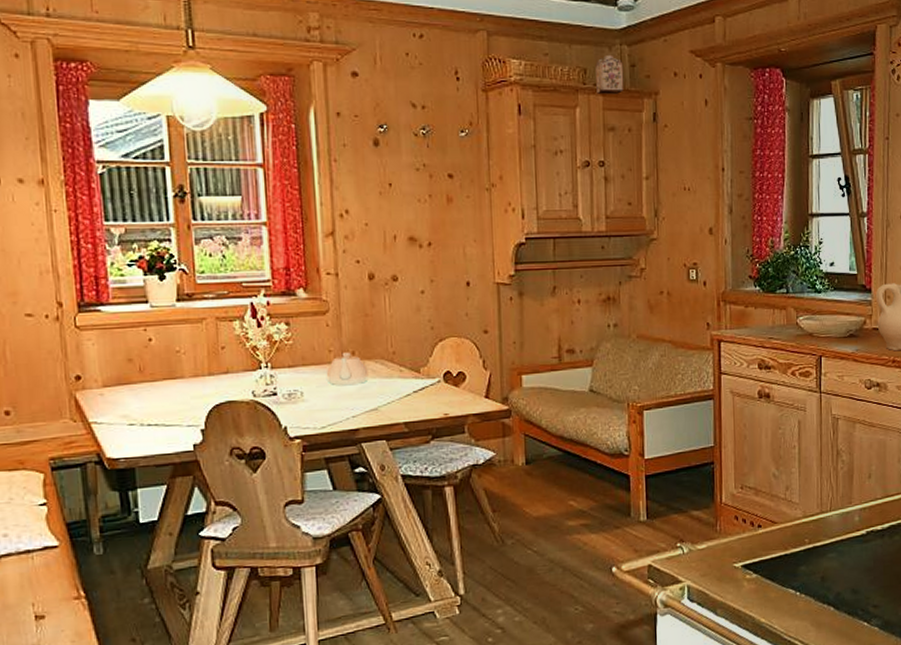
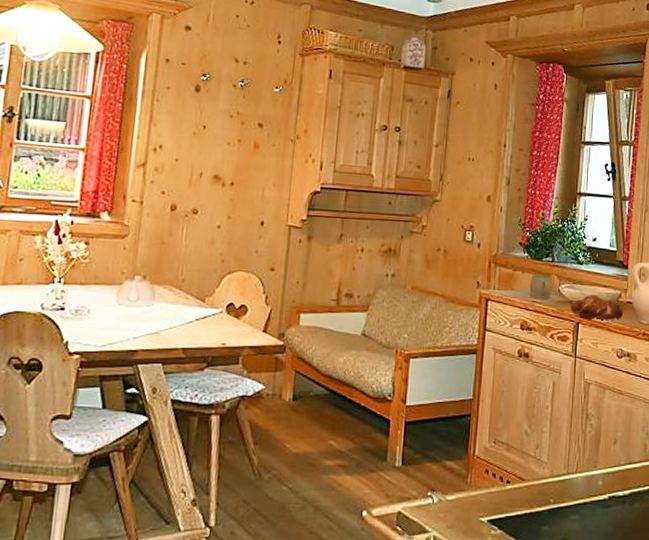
mug: none [764,308,789,335] -> present [529,275,552,299]
bread loaf: none [811,324,869,353] -> present [570,294,623,321]

